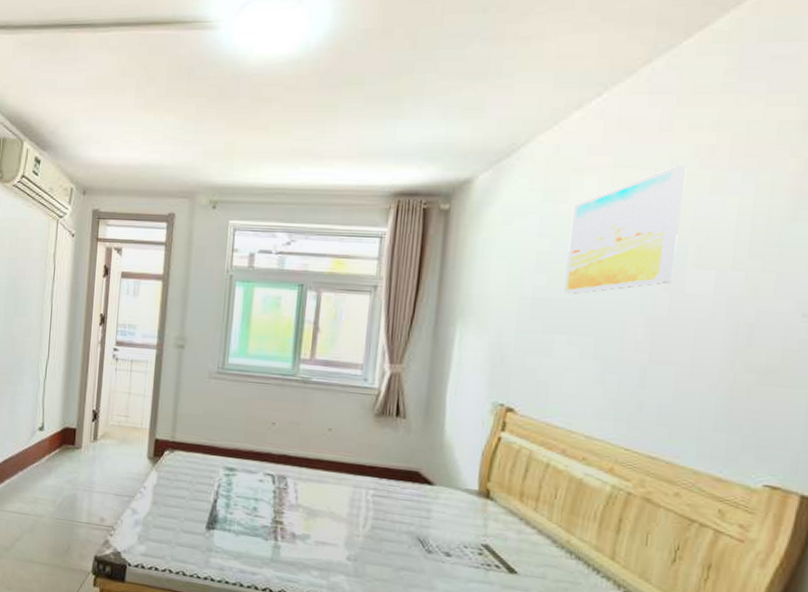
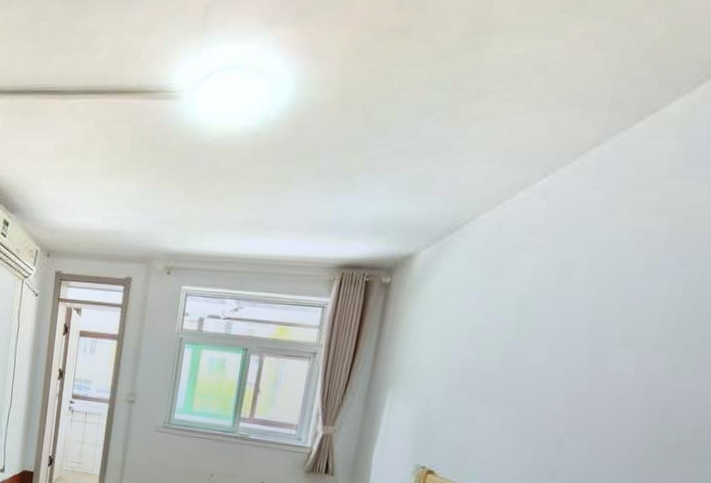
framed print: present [564,166,687,294] -> none [492,248,624,368]

